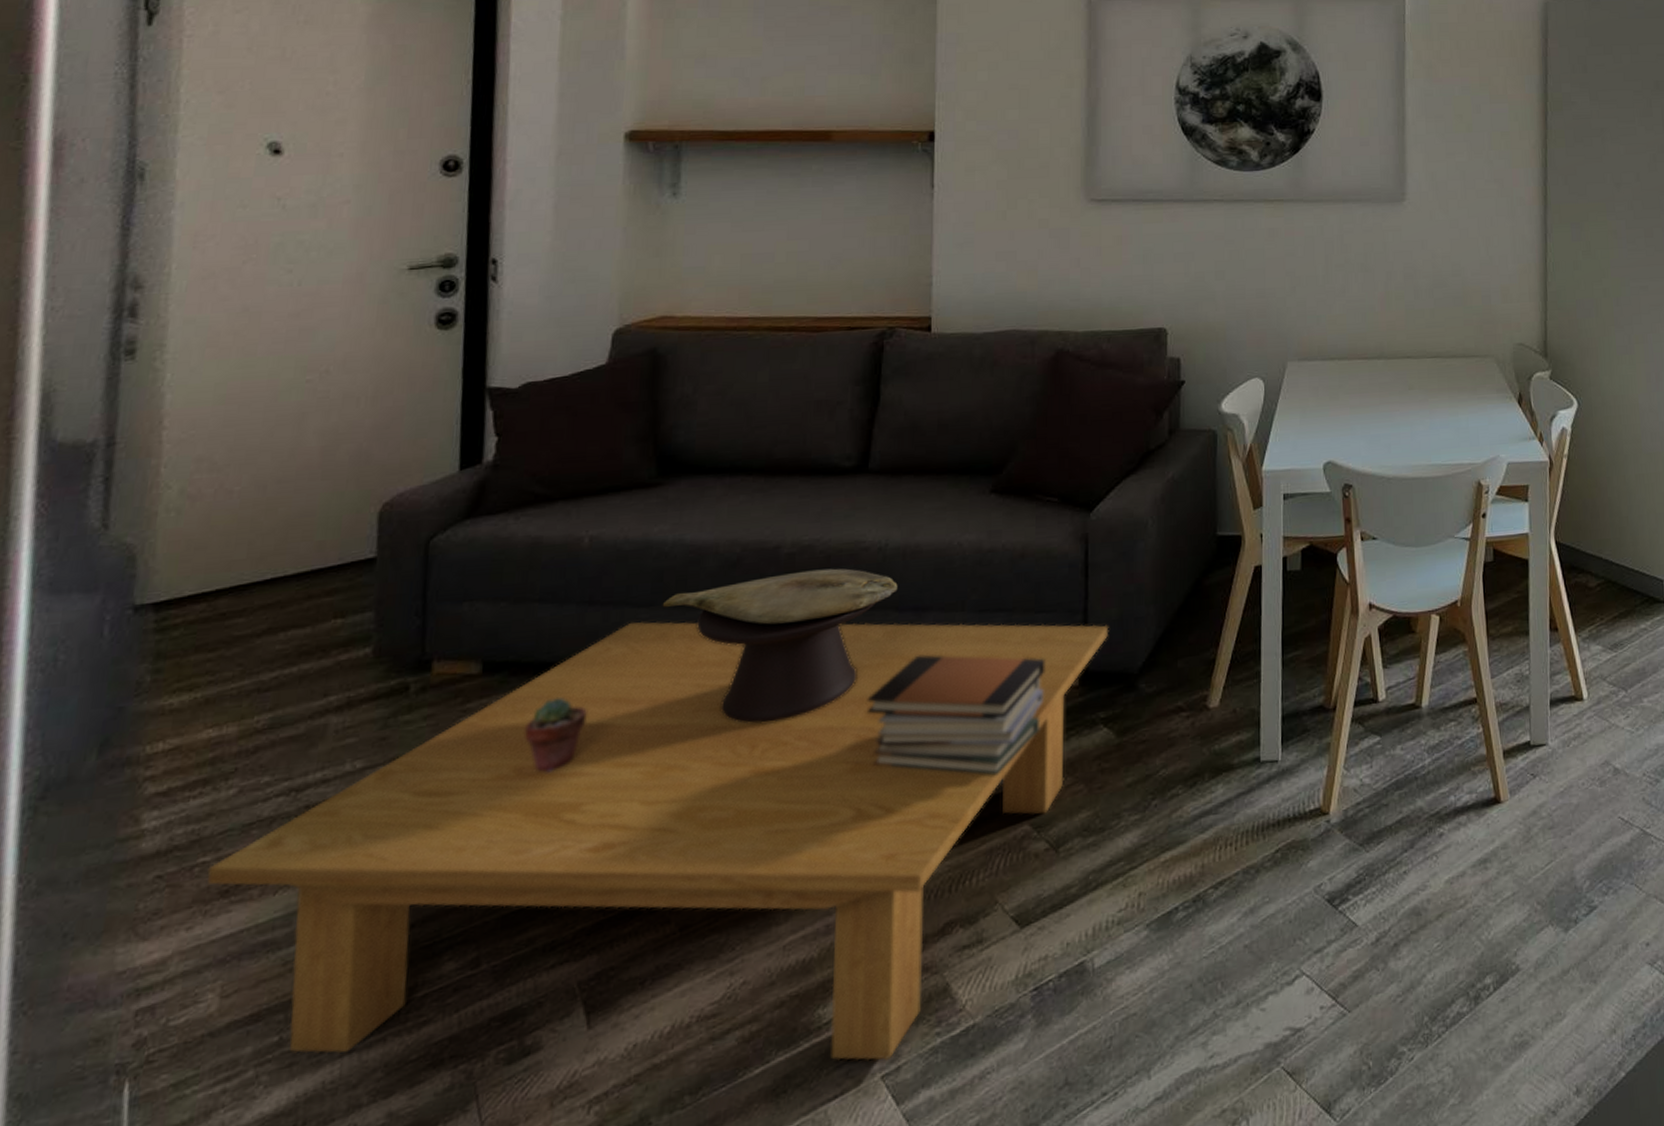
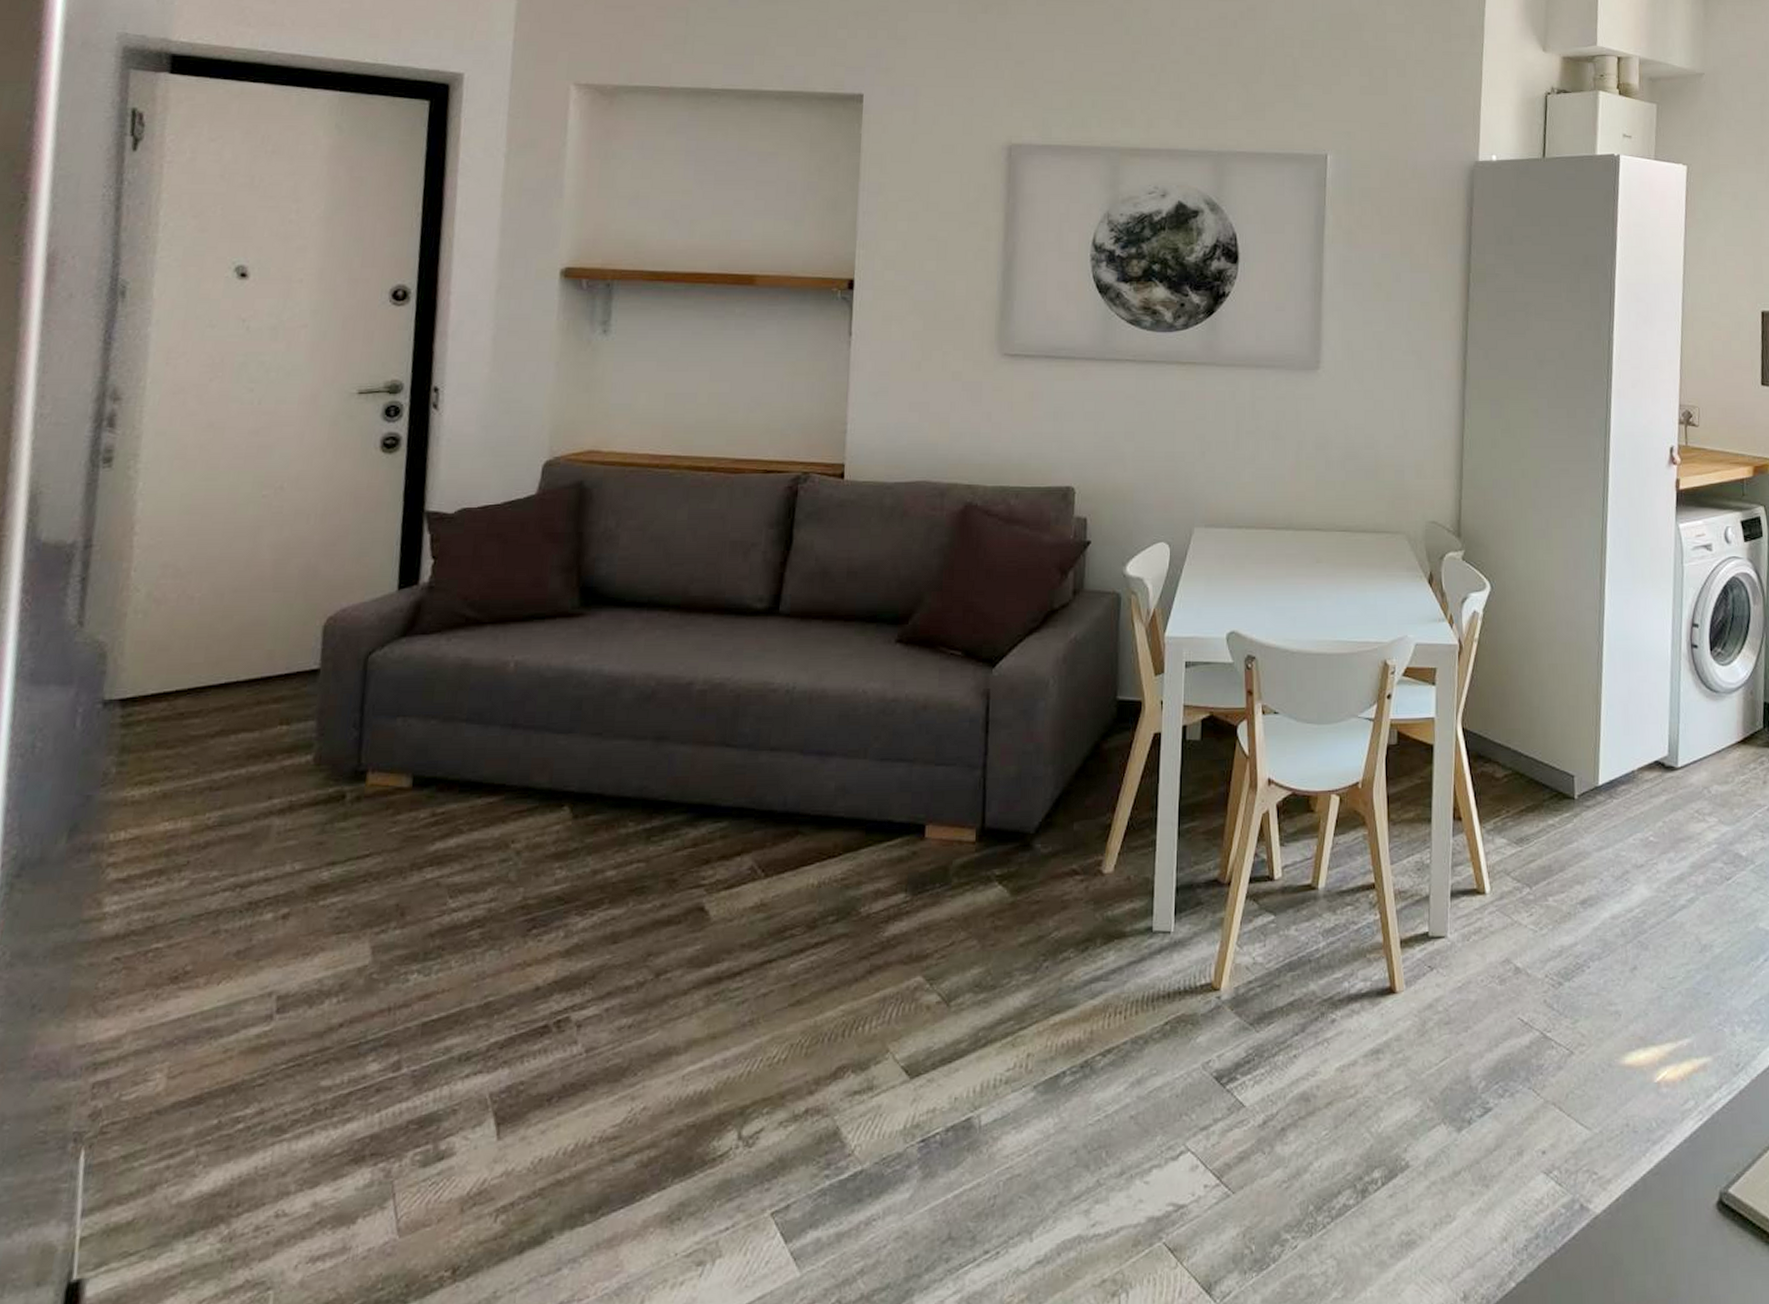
coffee table: present [206,621,1109,1061] -> none [159,747,1007,1197]
potted succulent: present [525,698,587,773] -> none [449,816,507,888]
decorative bowl: present [662,567,898,724] -> none [580,707,803,856]
book stack: present [866,655,1045,776] -> none [769,799,944,925]

